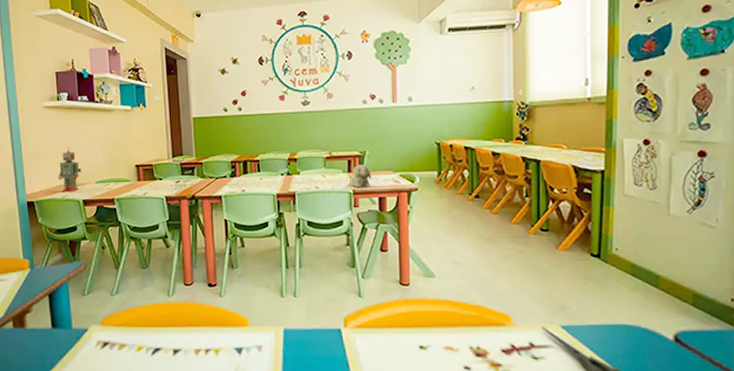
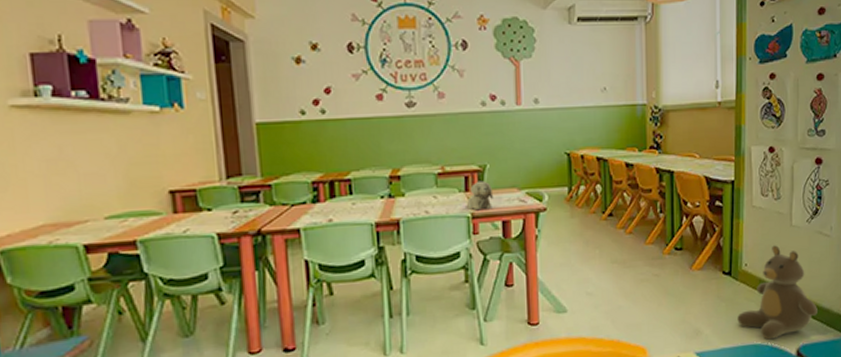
toy robot: present [58,147,81,193] -> none [38,167,80,236]
teddy bear: none [606,233,700,322] -> present [737,245,817,340]

